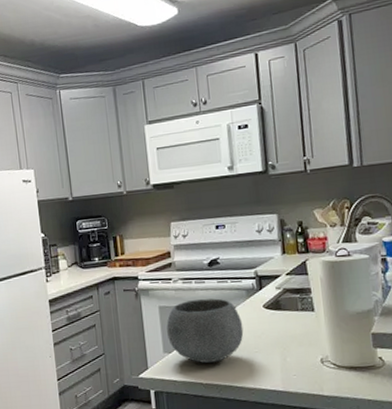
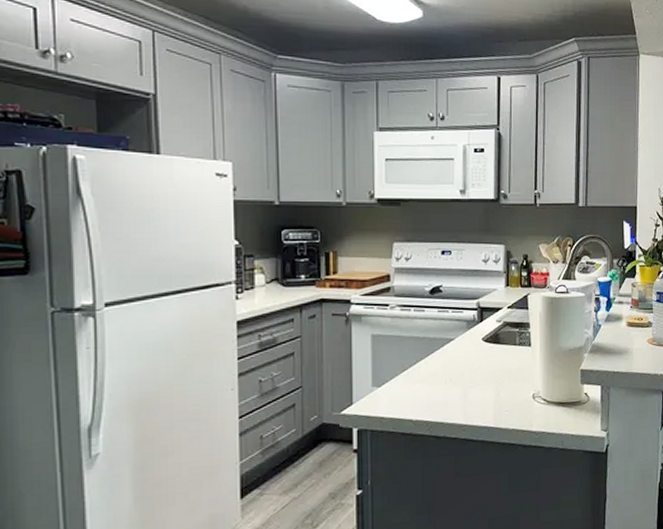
bowl: present [166,298,244,364] -> none [378,328,460,399]

